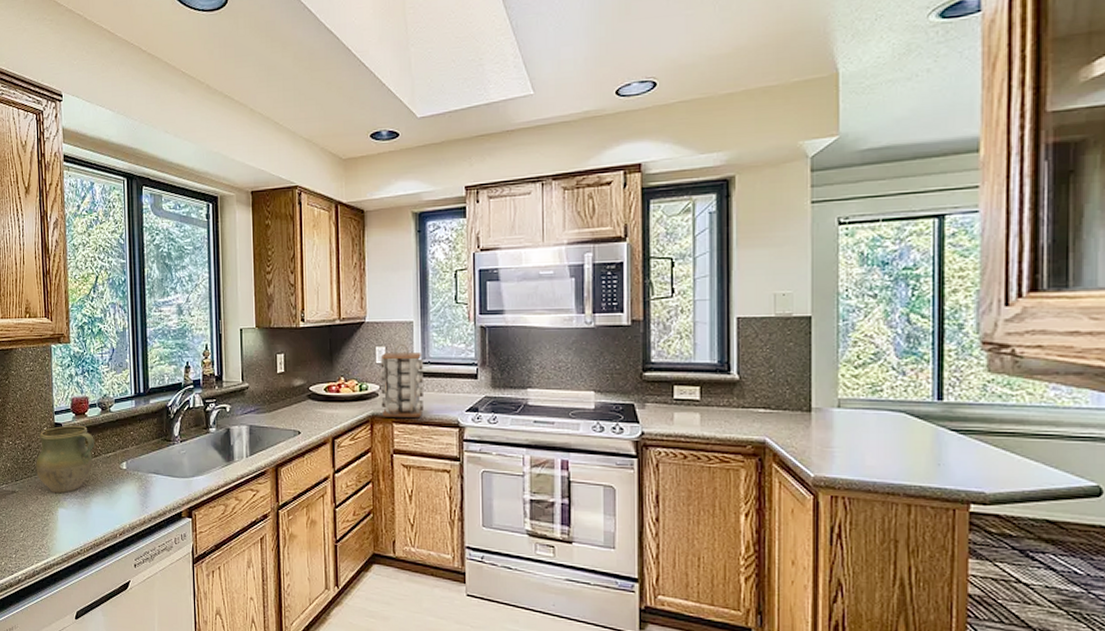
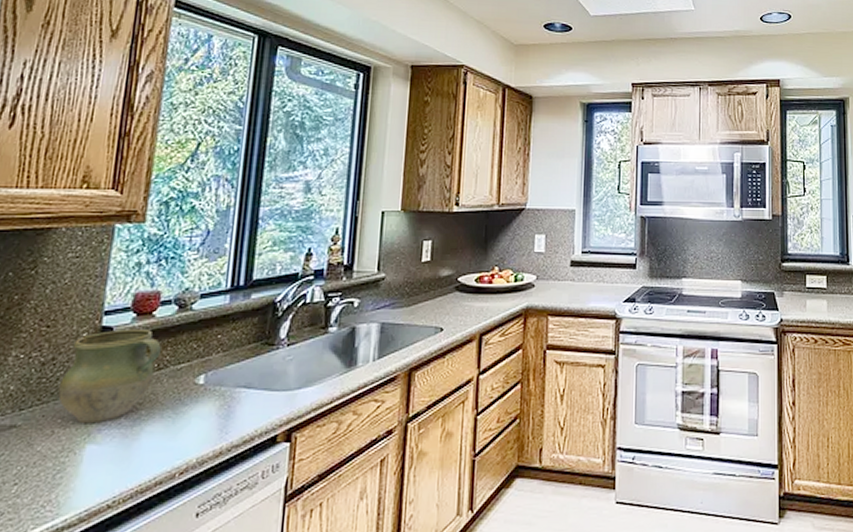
spice rack: present [380,343,424,419] -> none [537,231,583,311]

